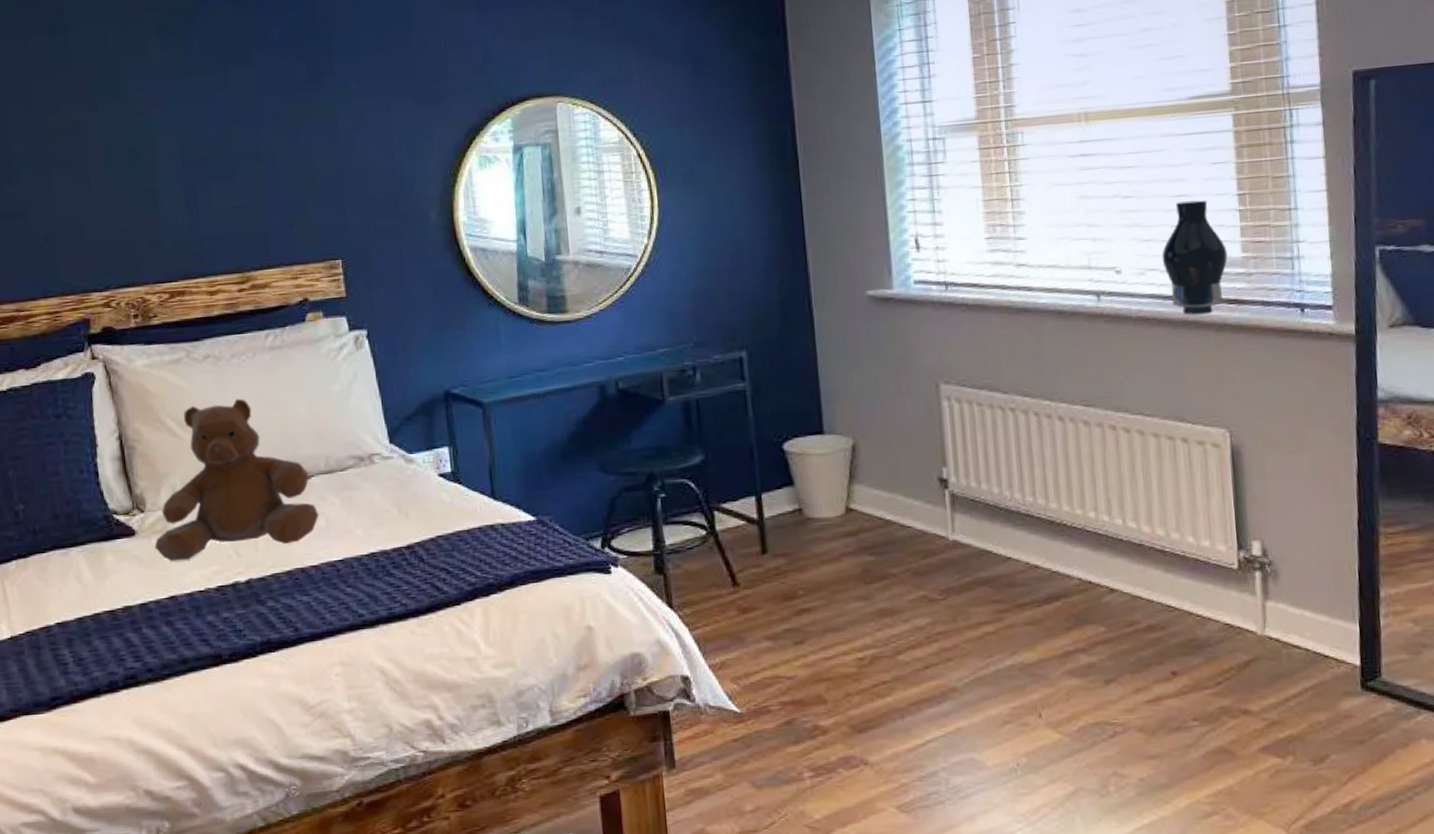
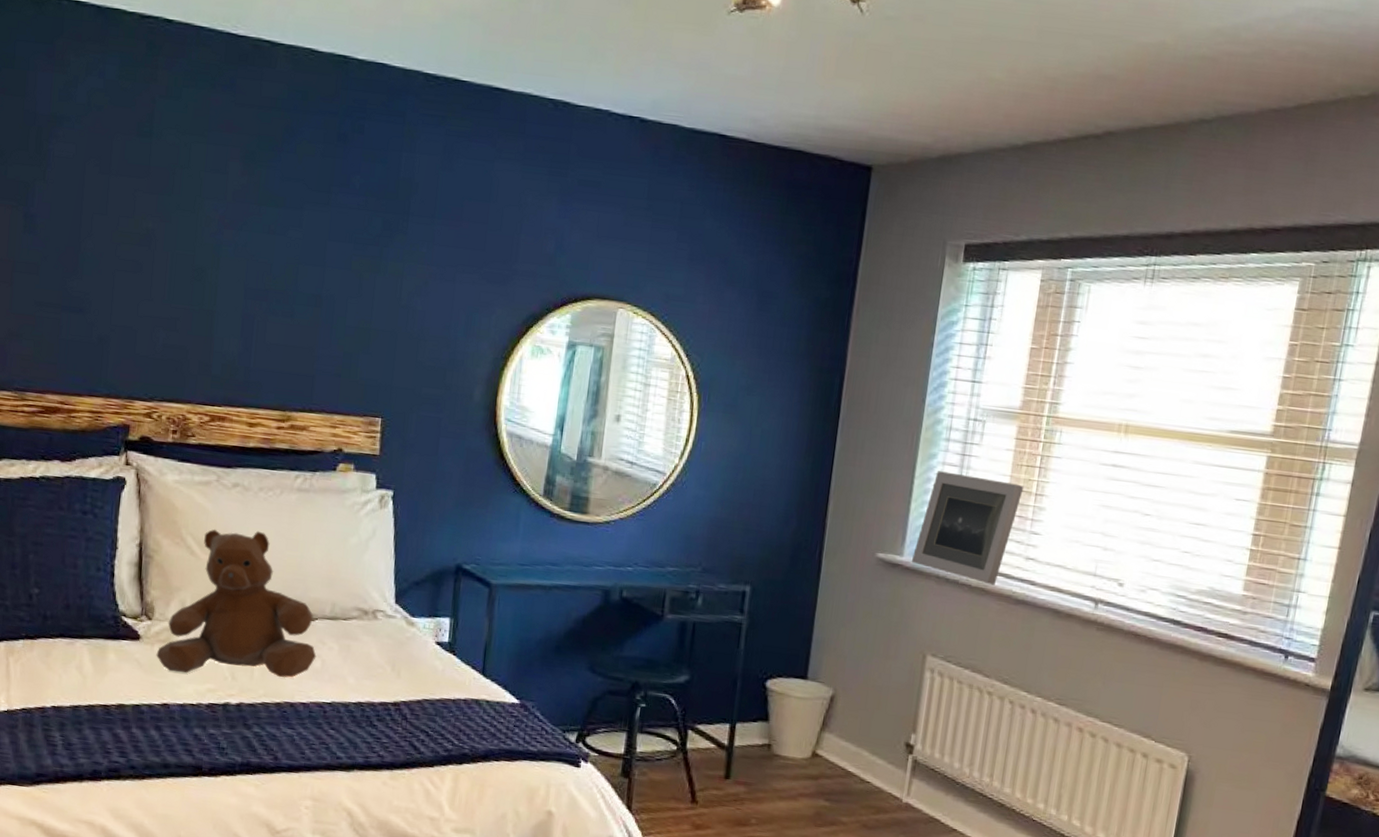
picture frame: none [902,193,999,300] -> present [911,471,1024,586]
vase: present [1162,200,1228,316] -> none [1164,529,1230,642]

